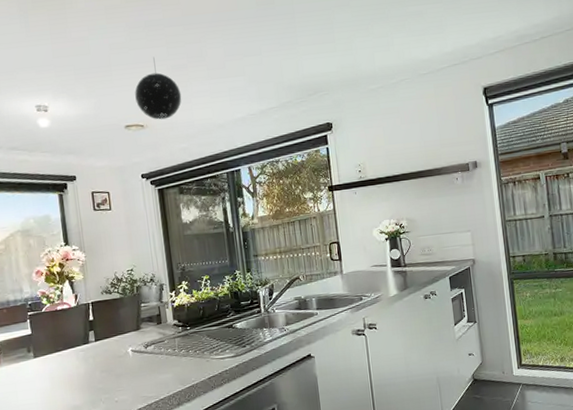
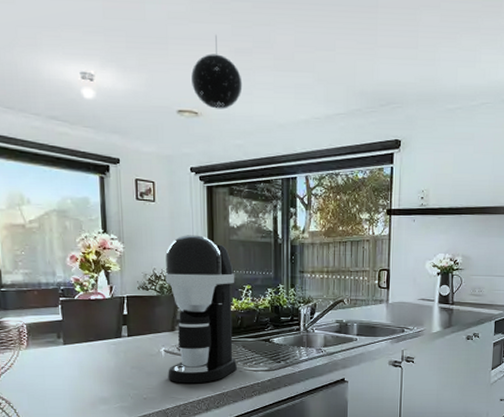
coffee maker: none [125,235,204,381] -> present [165,235,237,384]

